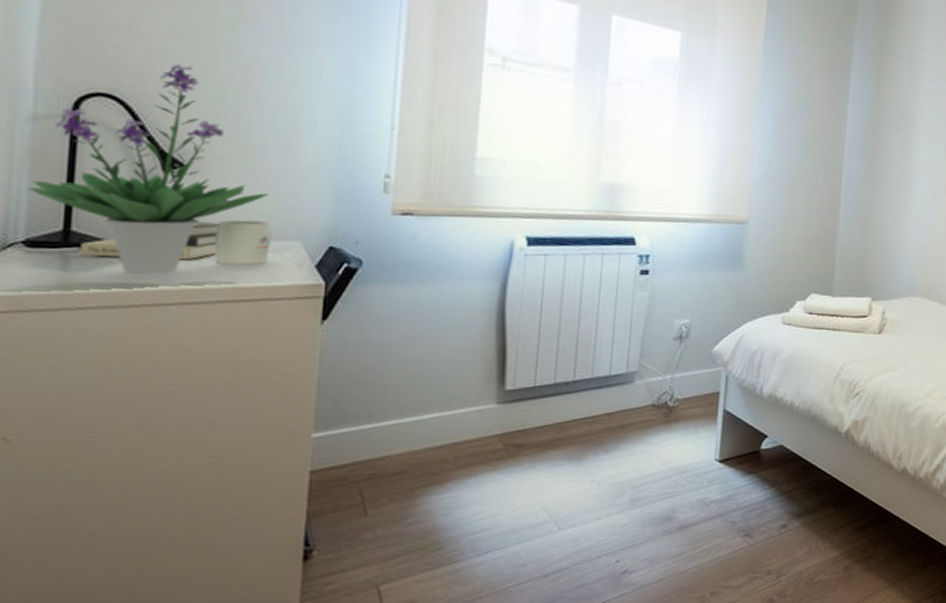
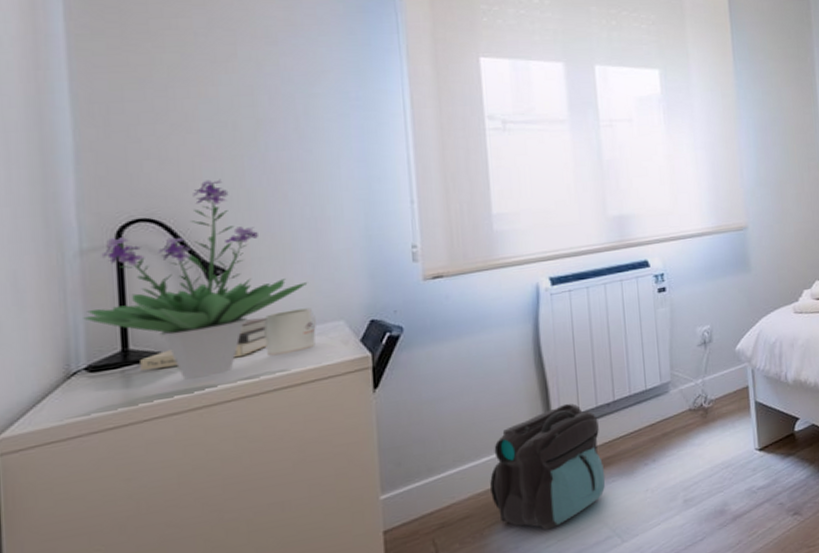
backpack: none [428,374,554,502] -> present [490,403,606,530]

